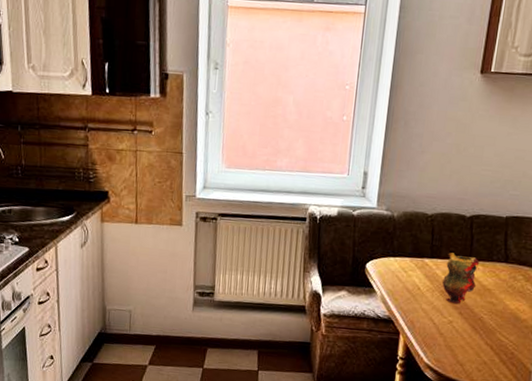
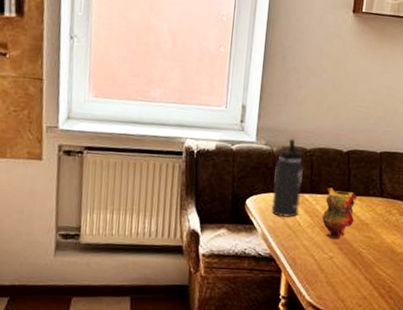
thermos bottle: none [391,203,425,282] -> present [271,138,305,218]

